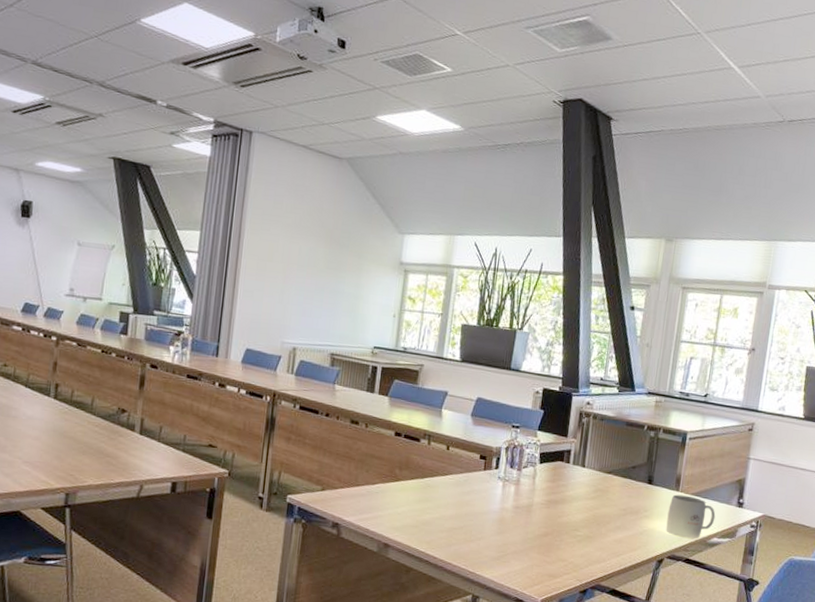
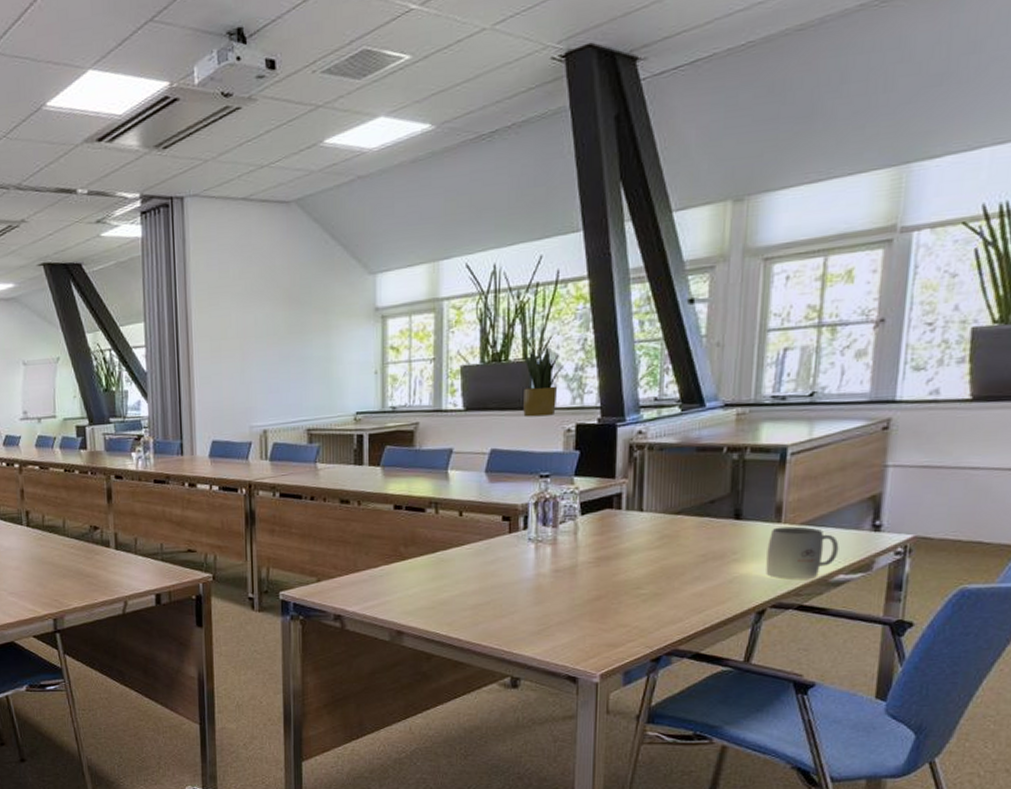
planter: none [505,320,539,378] -> present [523,344,563,418]

